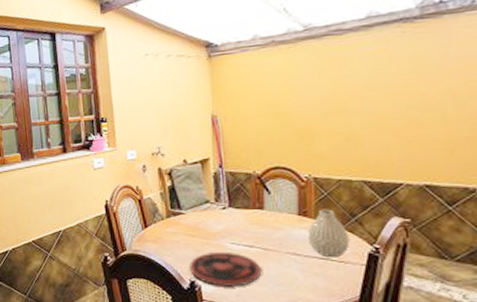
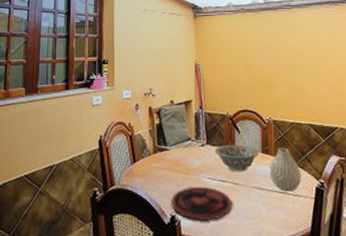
decorative bowl: none [239,206,294,237] -> present [214,144,259,172]

